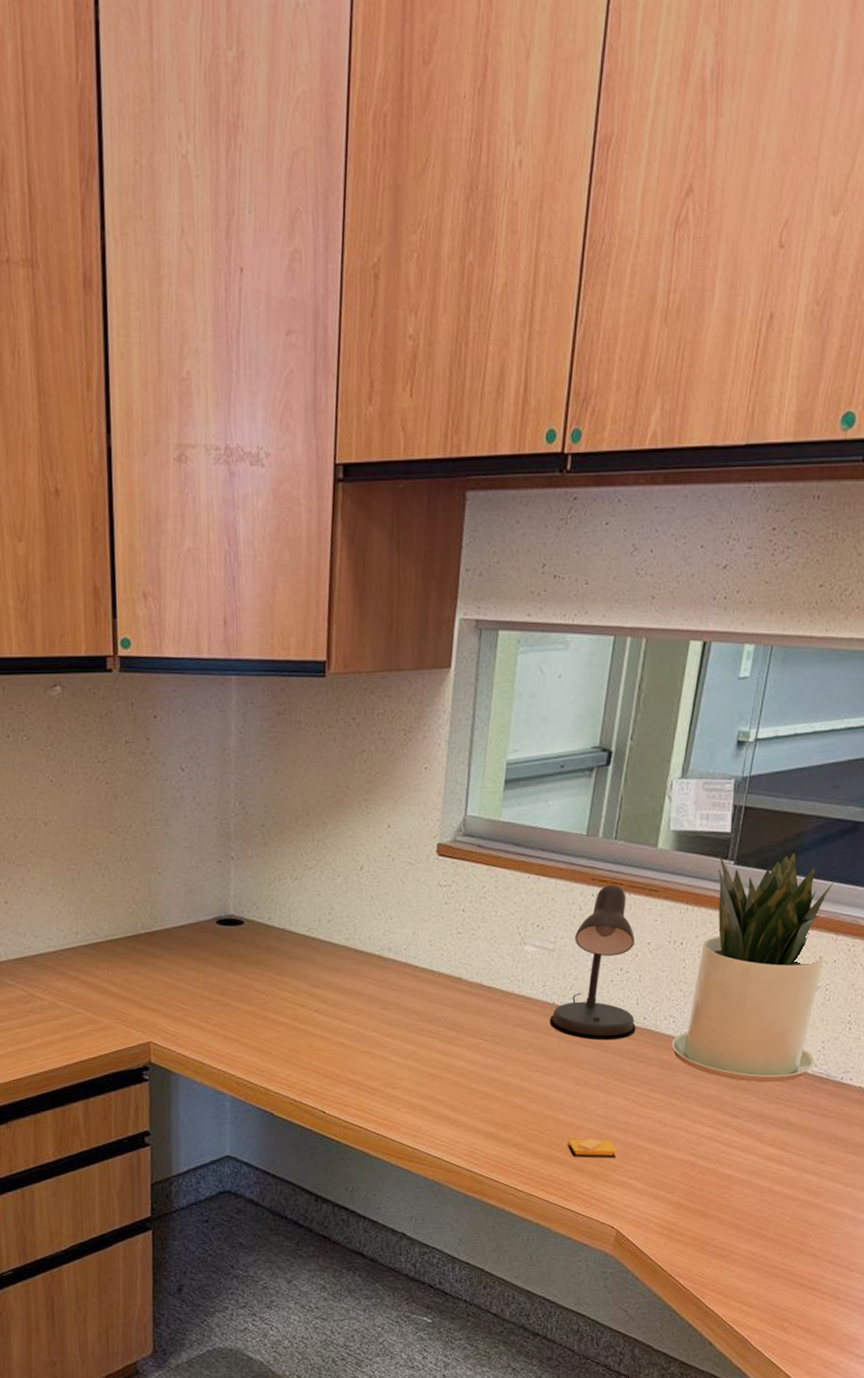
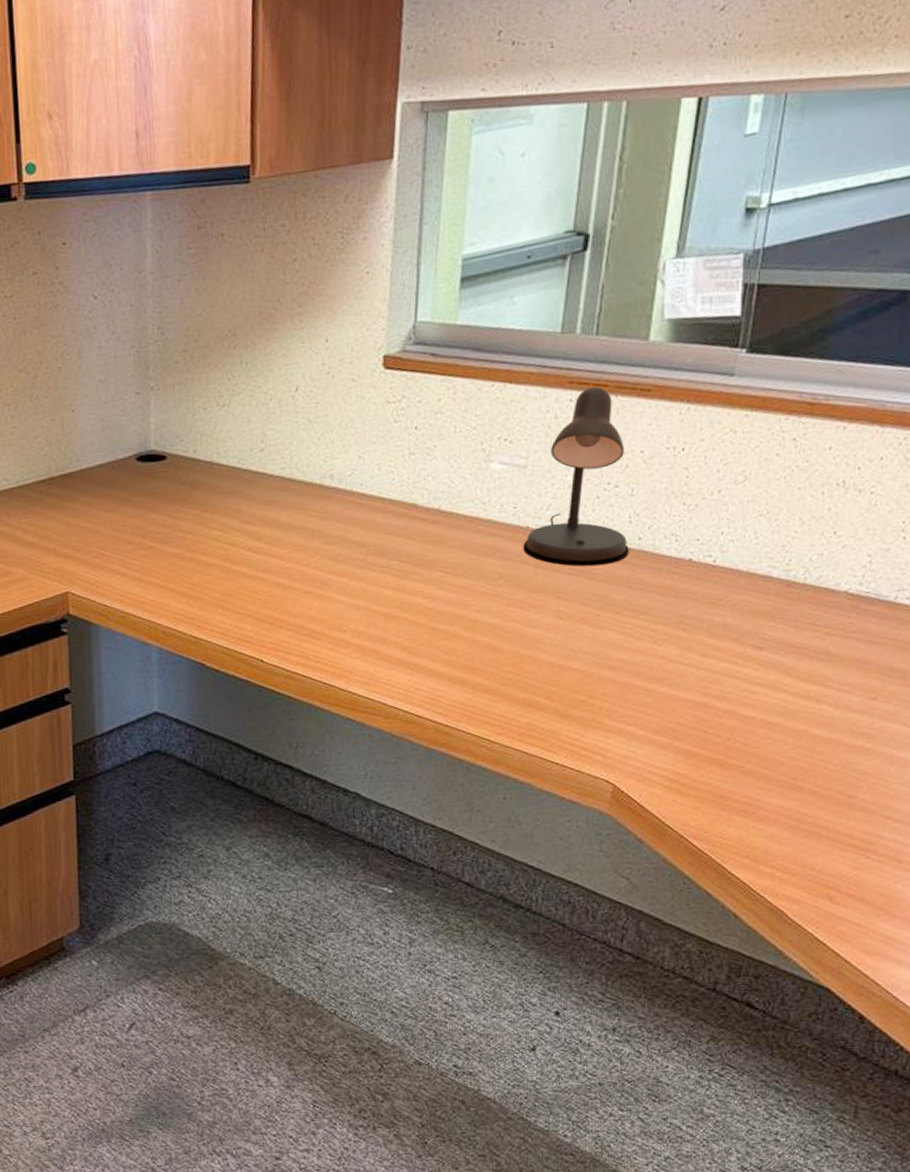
sticky notes: present [567,1137,618,1159] -> none [549,678,611,703]
planter: present [671,854,834,1083] -> none [674,335,876,607]

